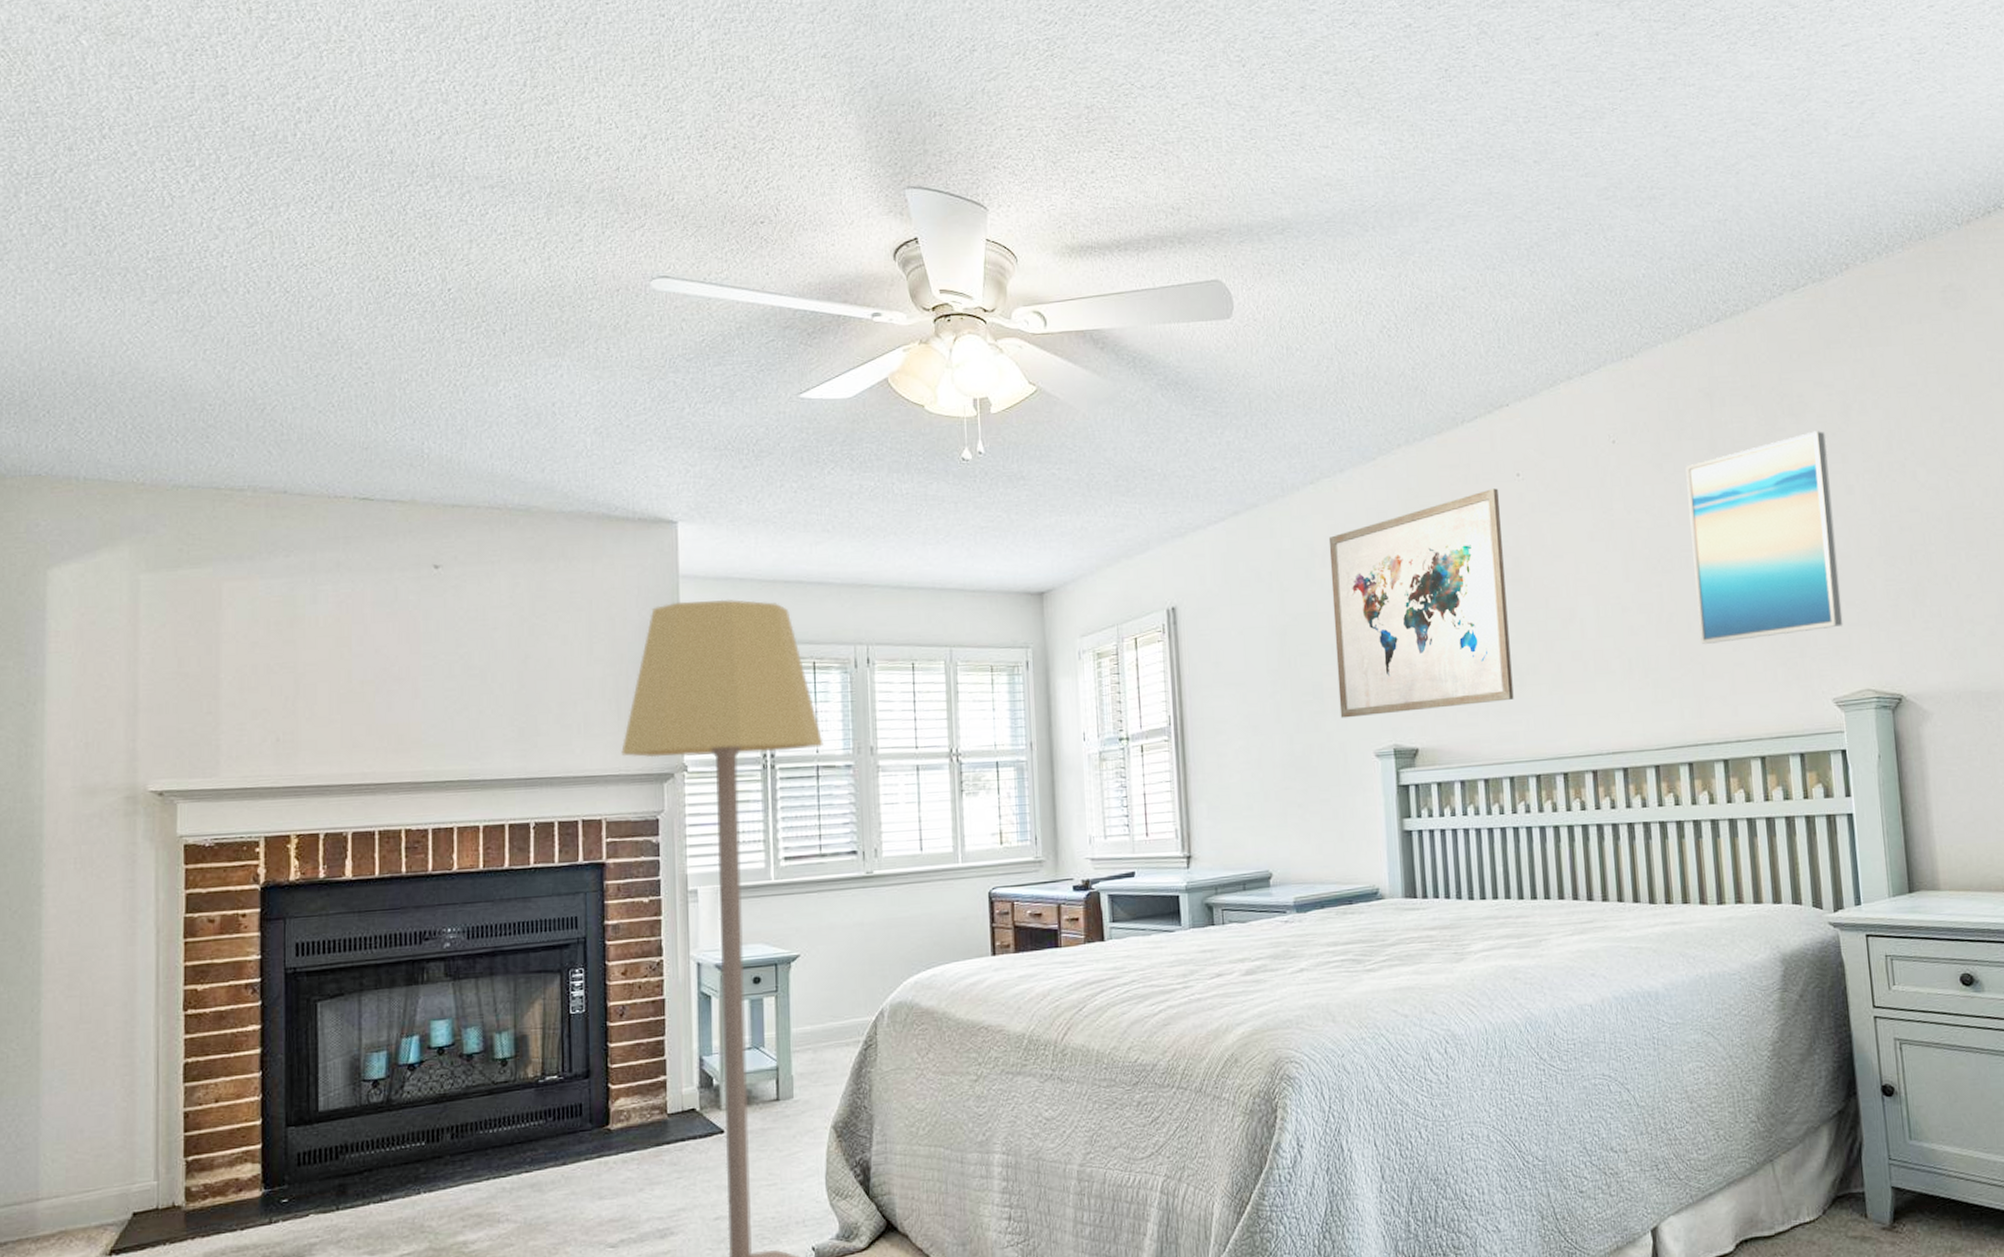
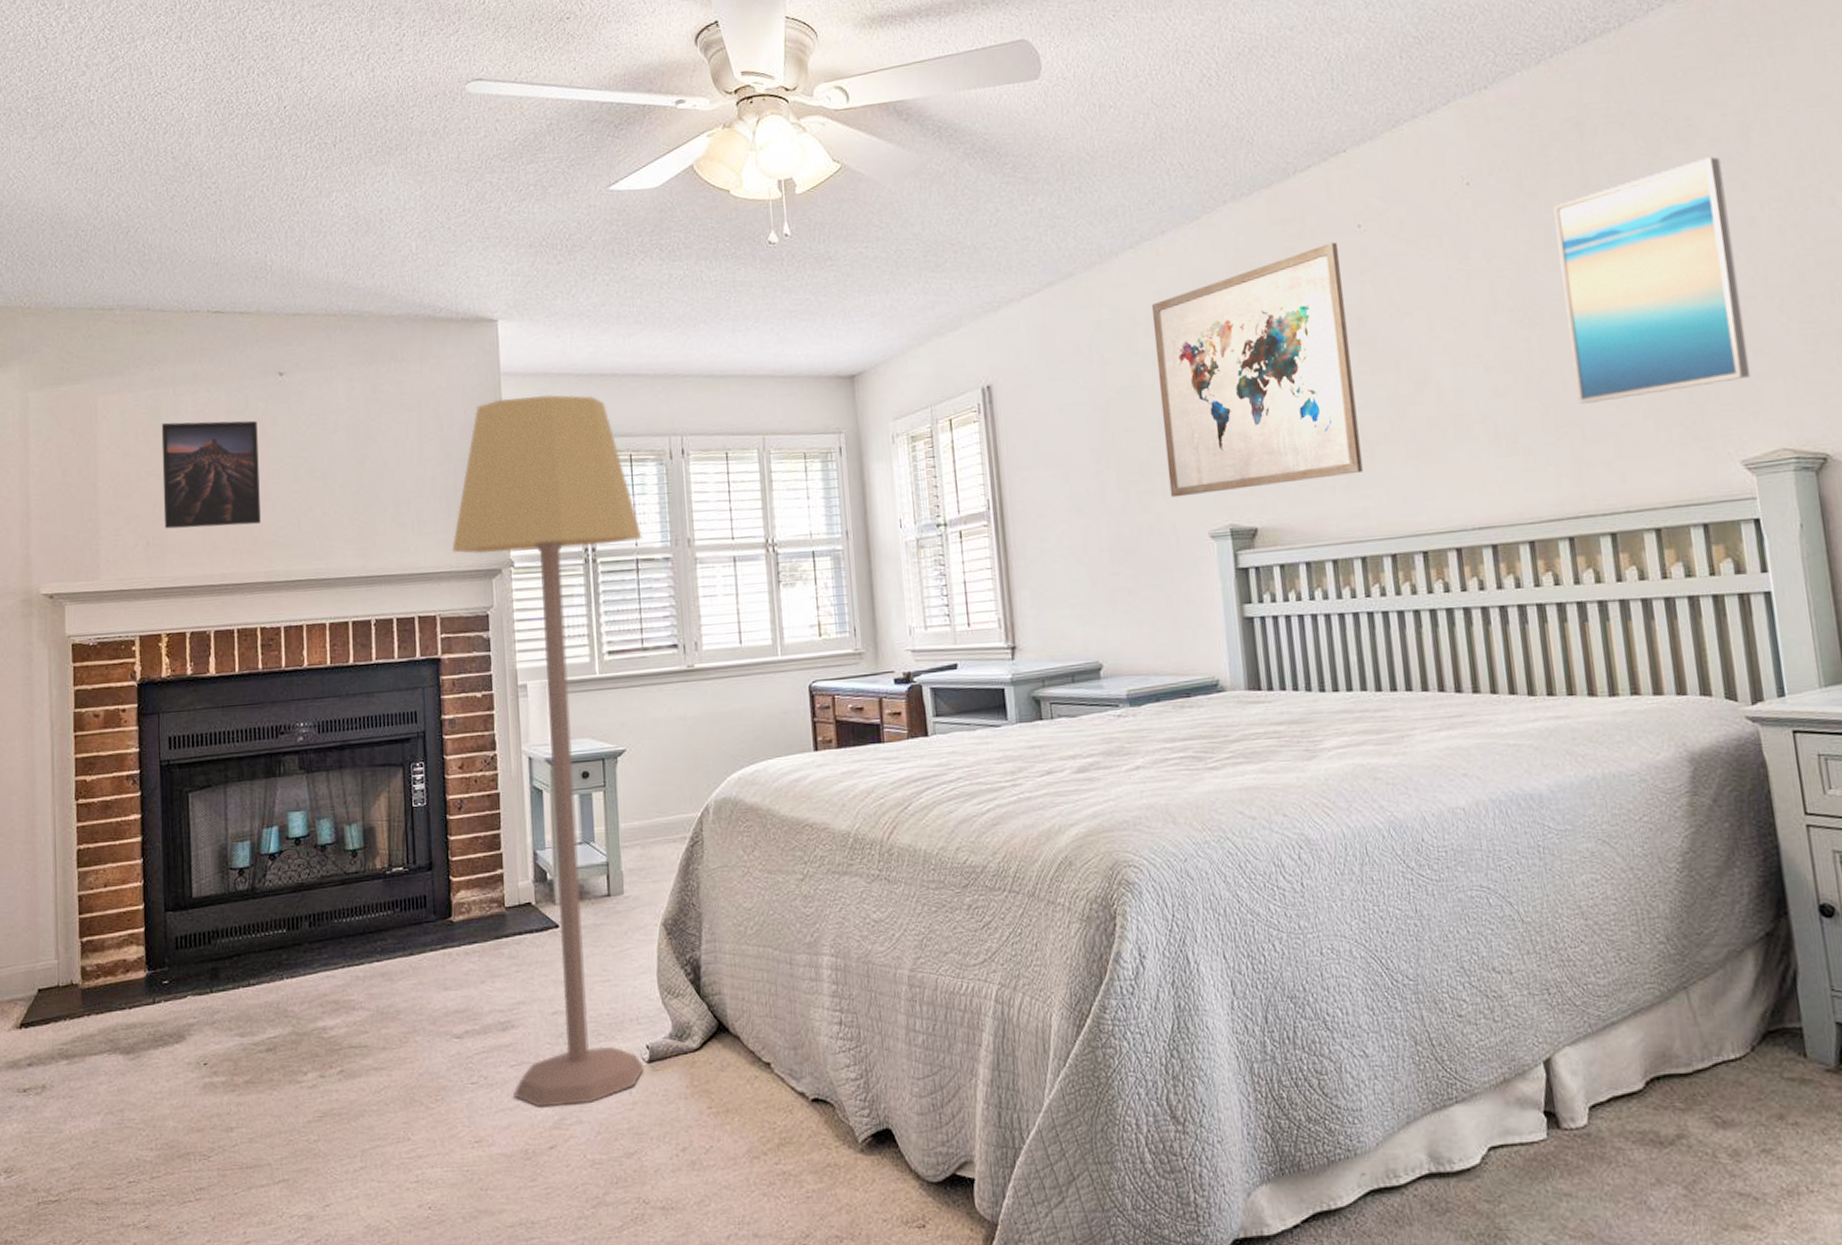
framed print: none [297,612,409,725] -> present [161,420,261,529]

